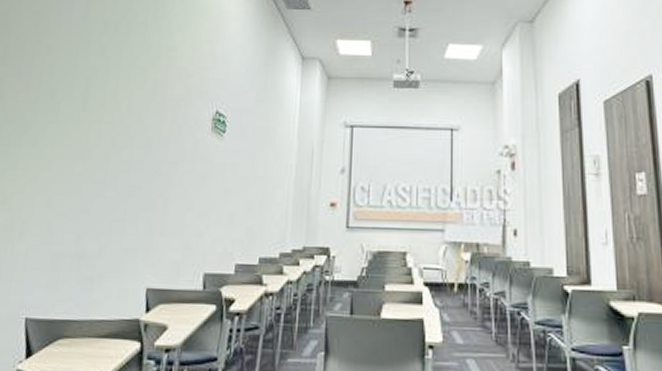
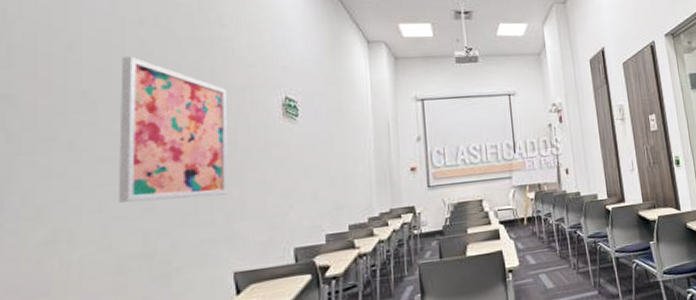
wall art: none [62,61,165,206] -> present [118,56,228,203]

